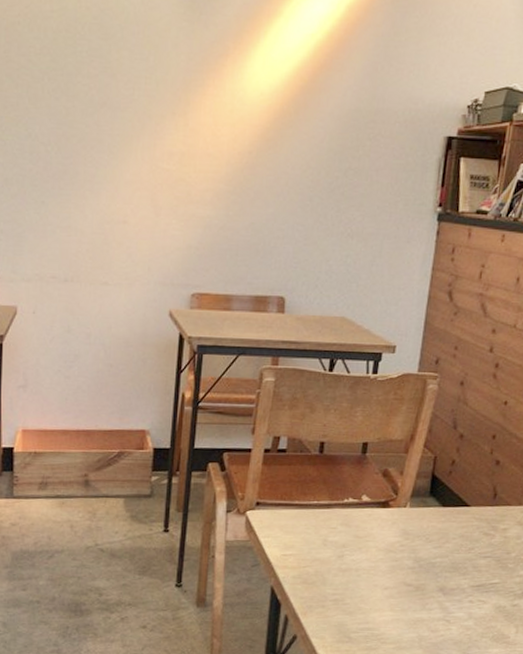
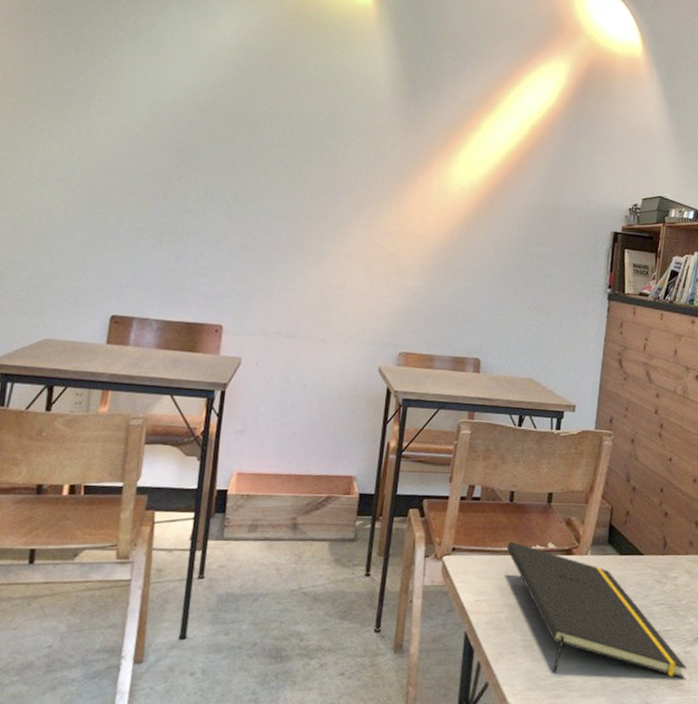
notepad: none [316,494,514,631] -> present [506,541,687,678]

